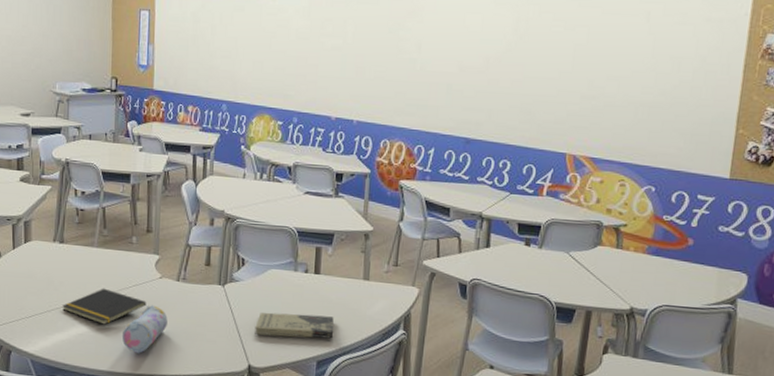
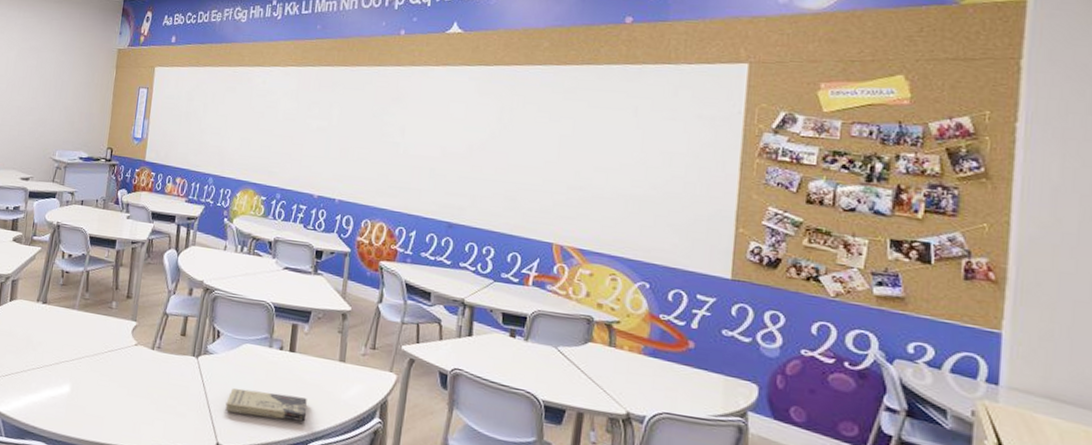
notepad: present [61,288,147,325] -> none [37,351,120,389]
pencil case: present [122,305,168,353] -> none [93,372,140,422]

